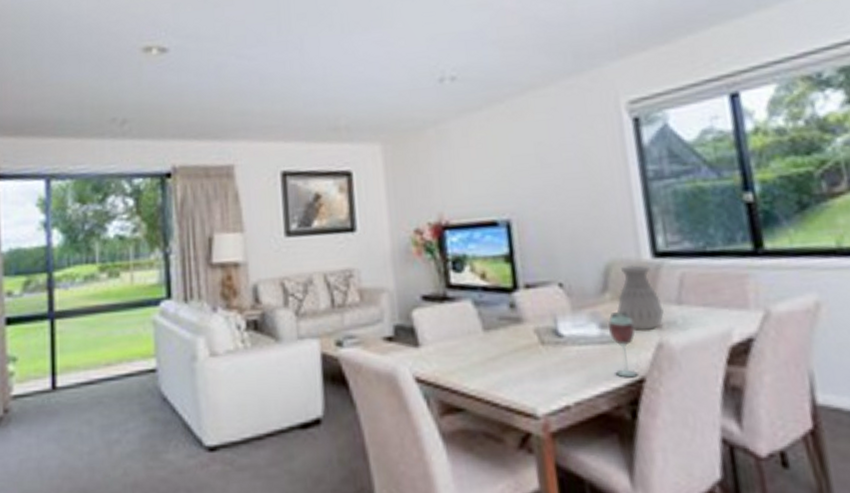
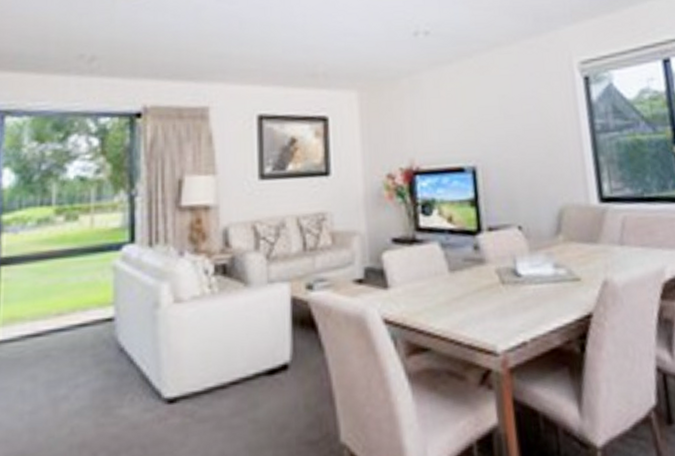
wineglass: present [607,312,638,378] -> none [560,252,587,314]
vase: present [617,265,664,331] -> none [569,209,609,270]

